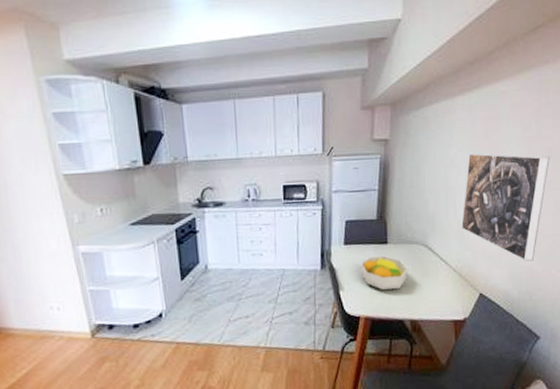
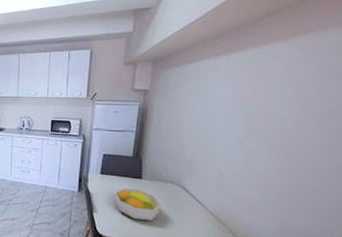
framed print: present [461,153,550,262] -> none [221,108,332,220]

